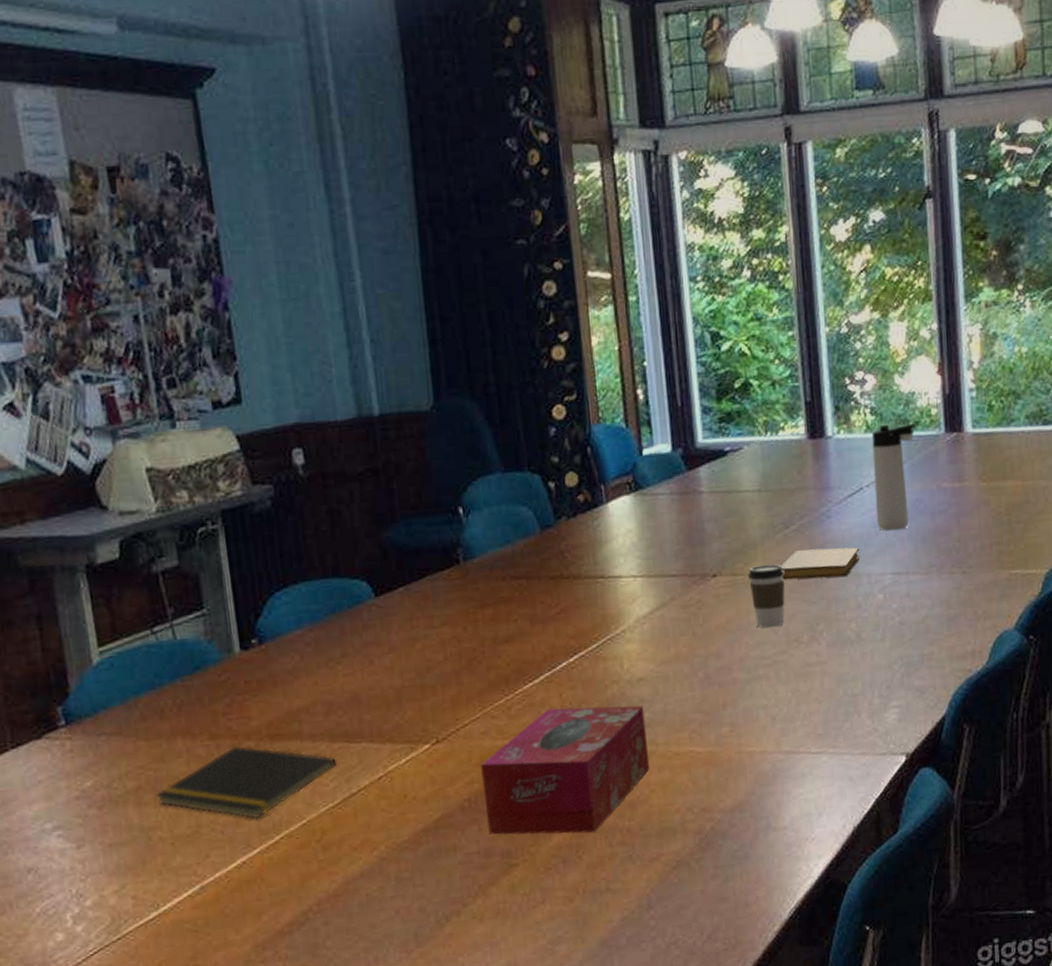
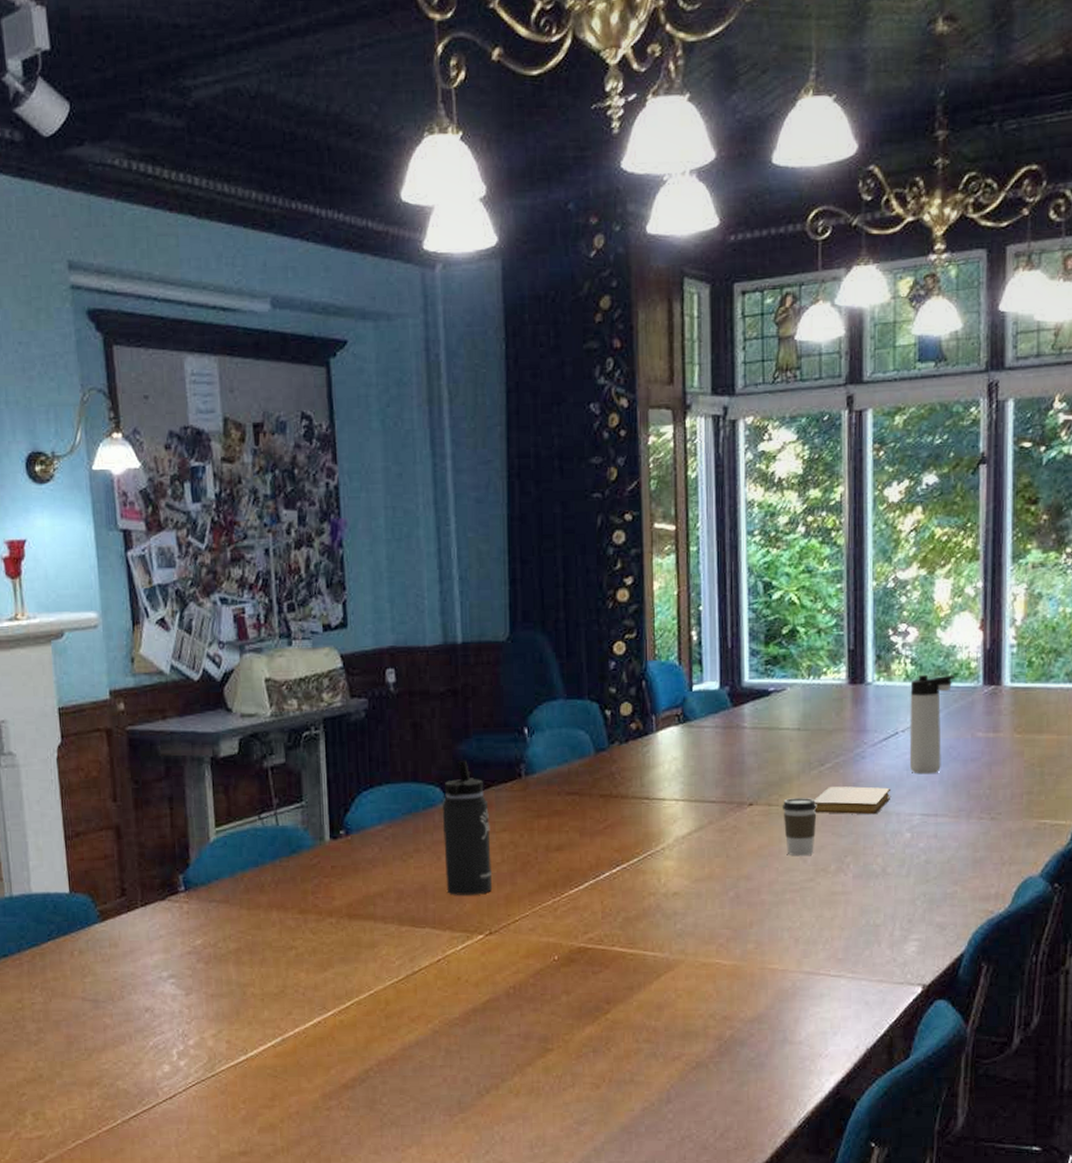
notepad: present [156,745,337,819] -> none [252,921,403,986]
thermos bottle: none [370,548,435,702] -> present [442,760,493,895]
tissue box: present [481,705,650,835] -> none [527,913,678,1029]

